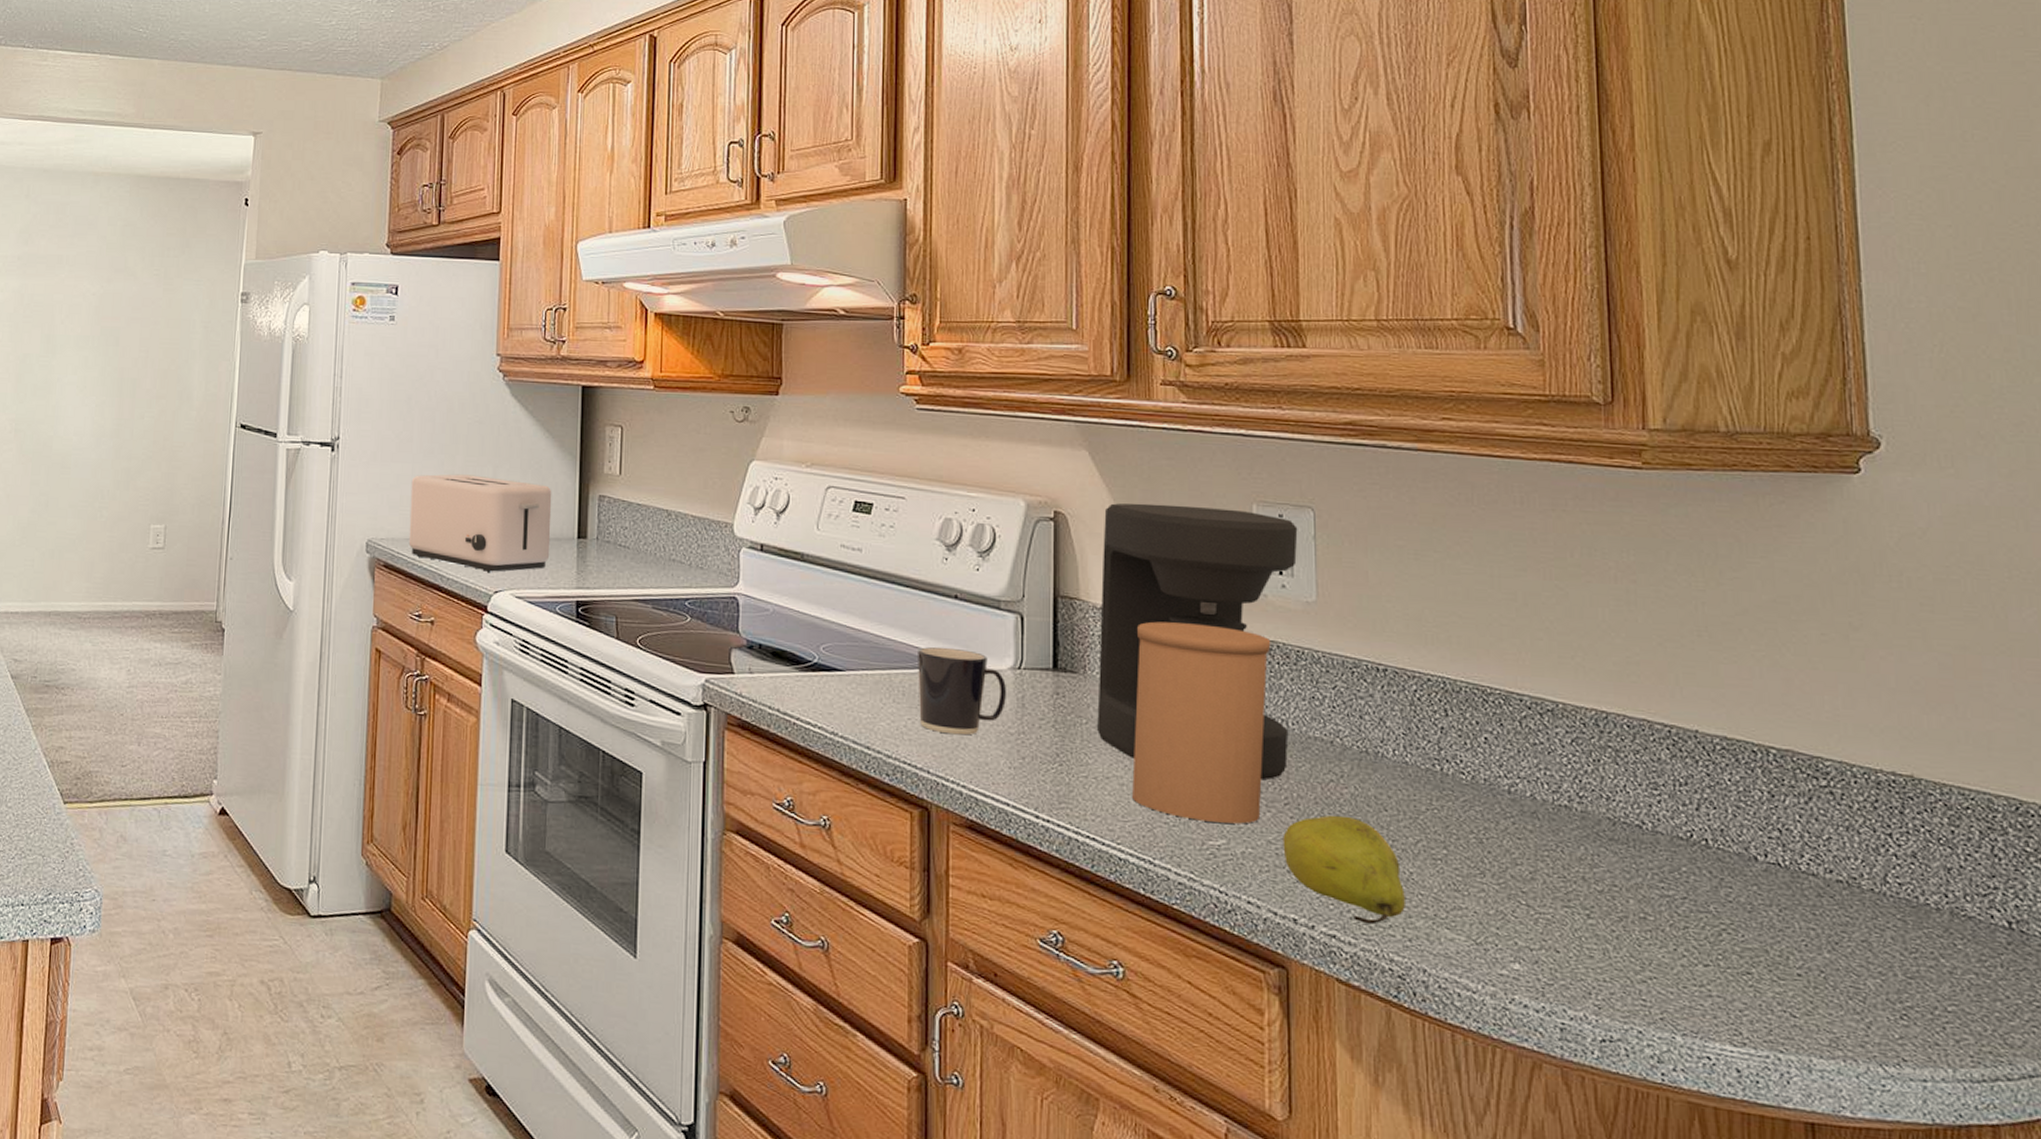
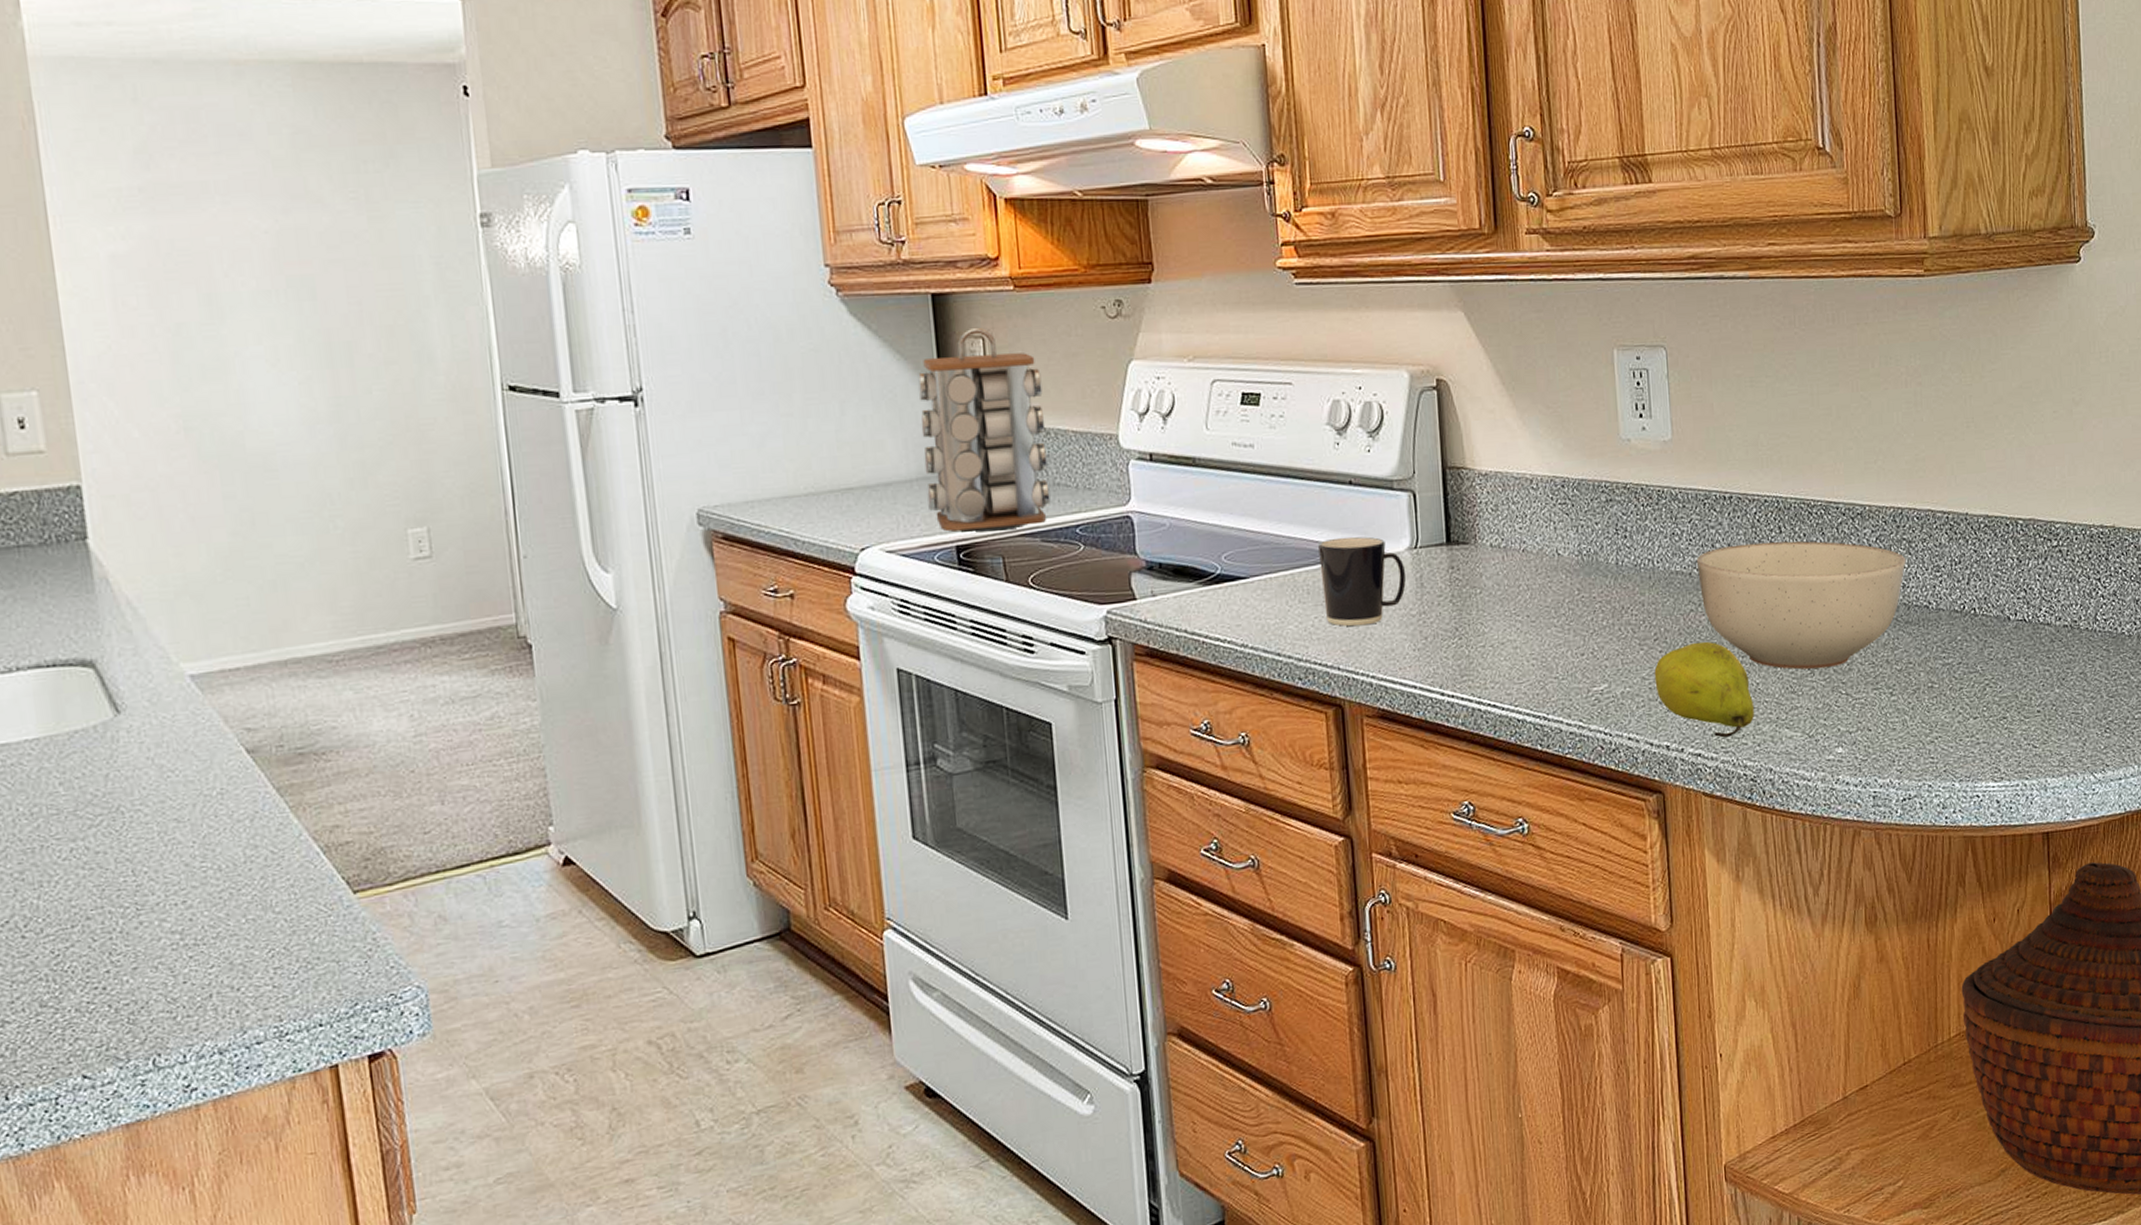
toaster: present [408,474,552,572] -> none [741,414,920,528]
spice rack: none [557,417,669,594] -> present [917,327,1051,532]
coffee maker: present [1097,503,1298,780] -> none [1482,356,1655,621]
canister: present [1132,621,1271,824] -> none [1520,476,1636,670]
bowl: none [1339,720,1612,872] -> present [1696,541,1906,670]

